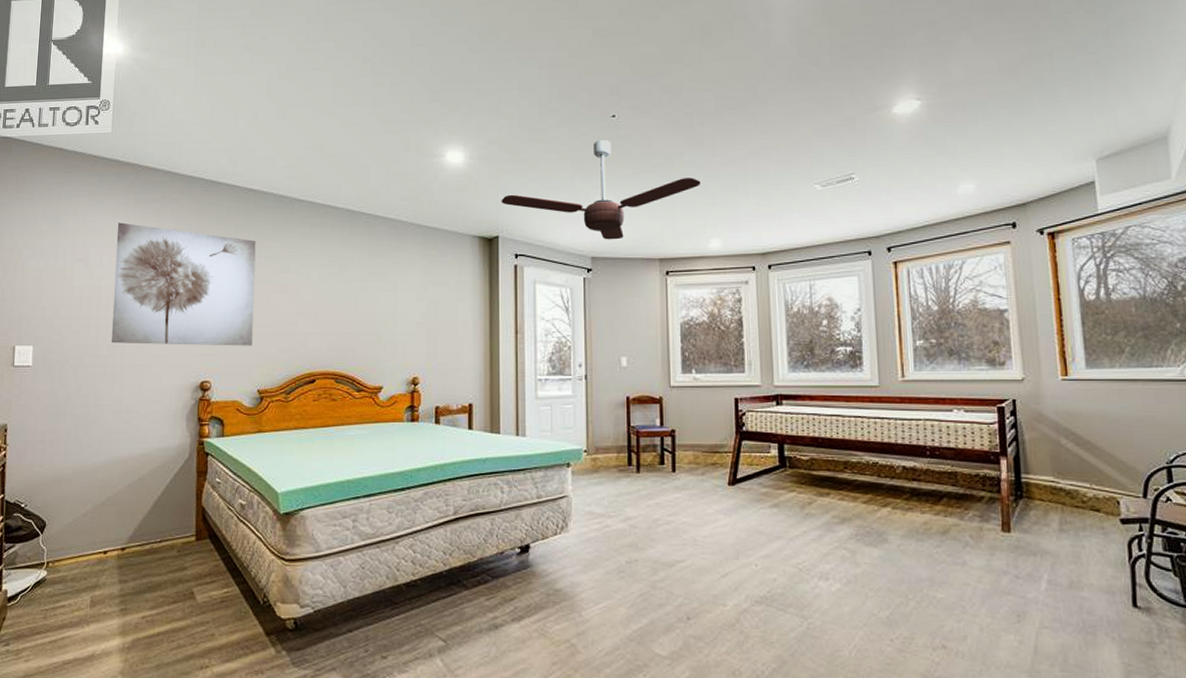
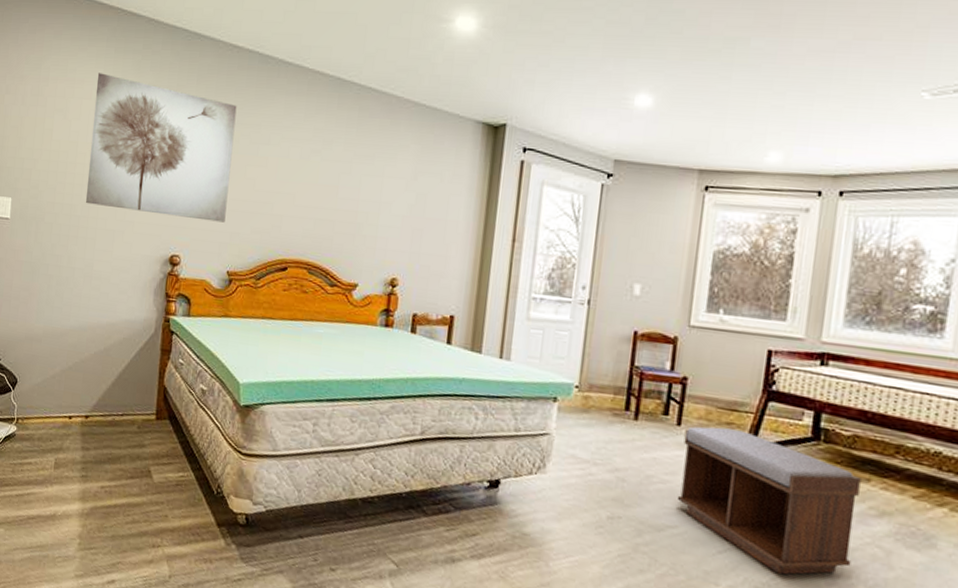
ceiling fan: present [501,140,701,240] -> none [514,14,767,141]
bench: none [680,468,827,587] -> present [676,426,861,575]

